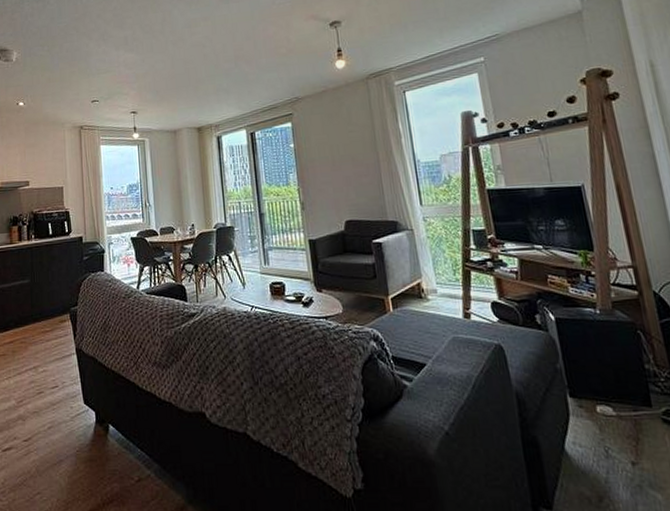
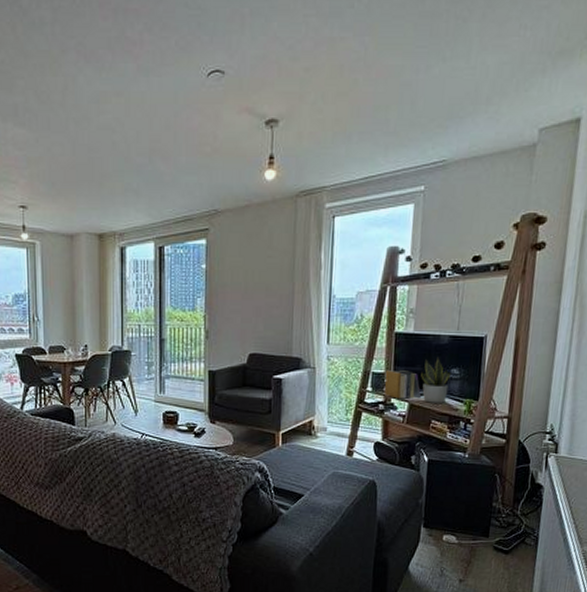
books: none [485,224,531,255] -> present [384,369,422,399]
potted plant: none [524,209,558,258] -> present [421,356,451,405]

